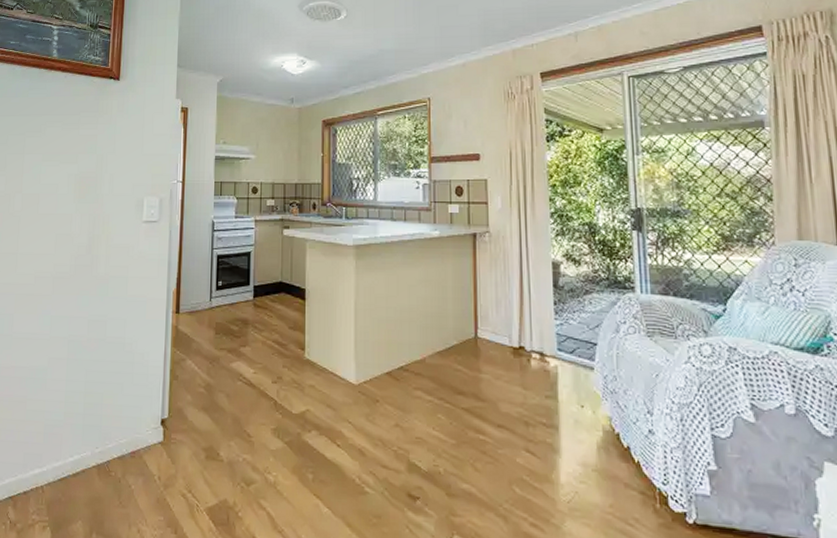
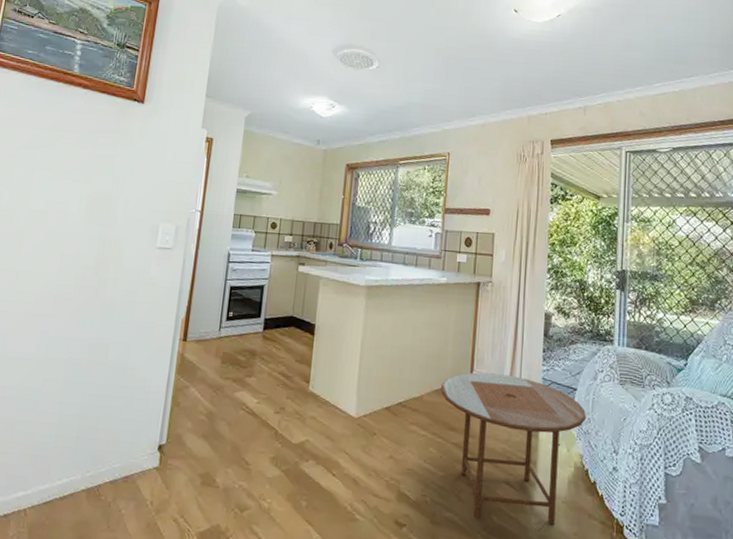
side table: none [444,330,612,497] -> present [441,372,587,526]

